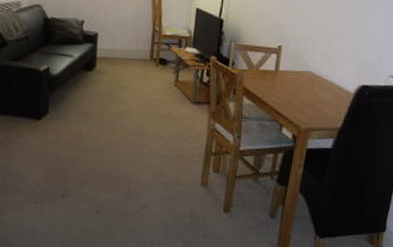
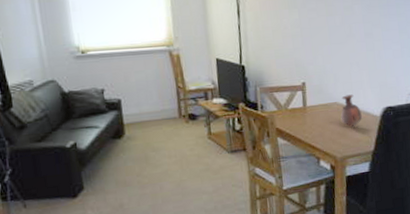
vase: none [312,66,335,100] -> present [340,94,362,128]

